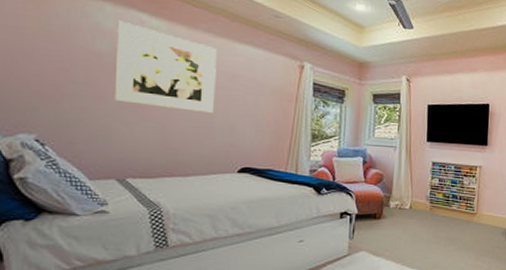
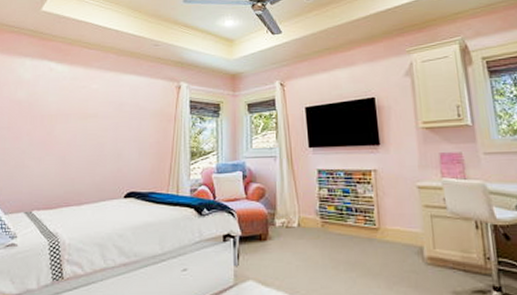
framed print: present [114,20,217,113] -> none [27,71,107,142]

